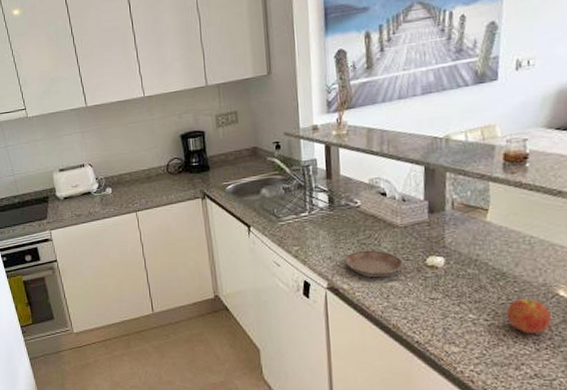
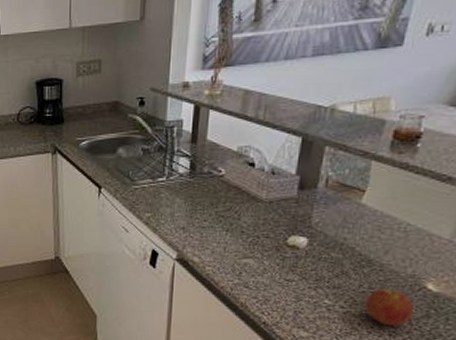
saucer: present [344,250,404,278] -> none [198,223,263,254]

